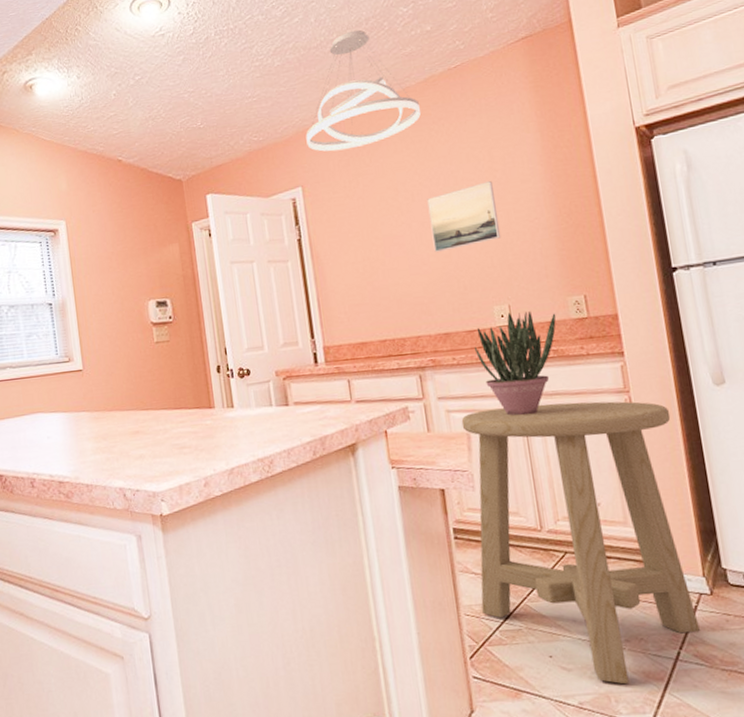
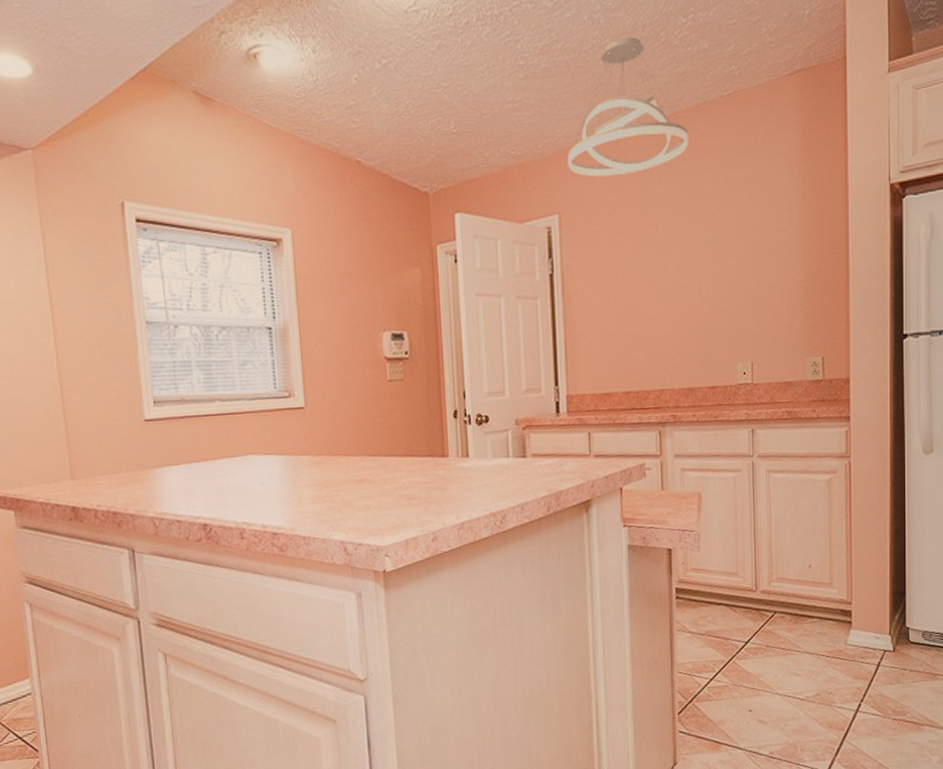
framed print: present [427,181,501,253] -> none [685,228,753,301]
stool: present [461,401,700,685] -> none [694,465,882,735]
potted plant: present [473,310,556,416] -> none [714,369,794,477]

